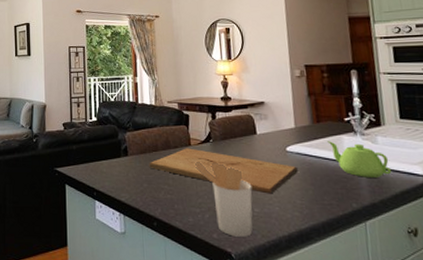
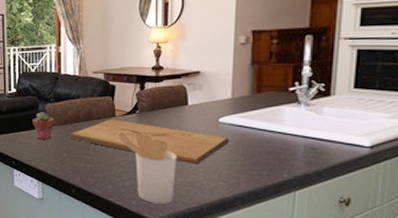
potted succulent: none [113,141,134,169] -> present [32,112,54,140]
teapot: present [327,141,392,178] -> none [266,112,334,149]

